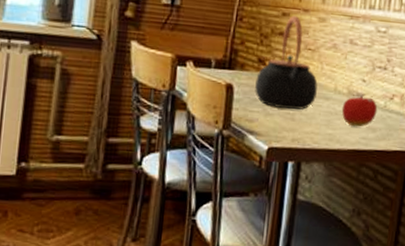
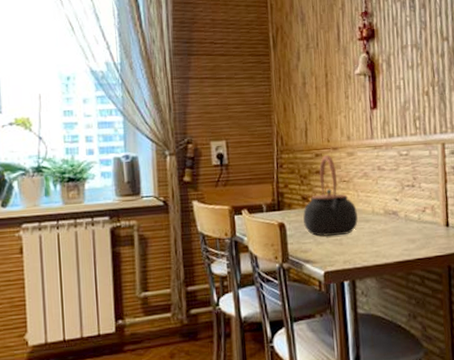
fruit: present [341,93,378,127] -> none [381,210,414,241]

